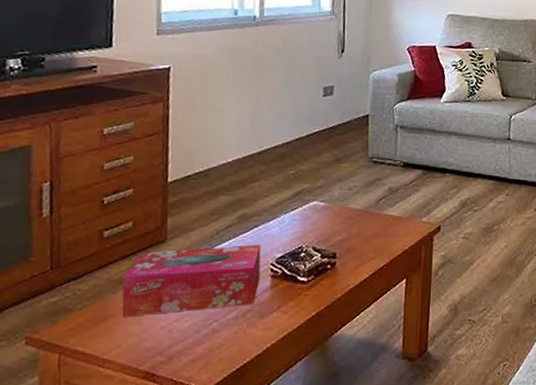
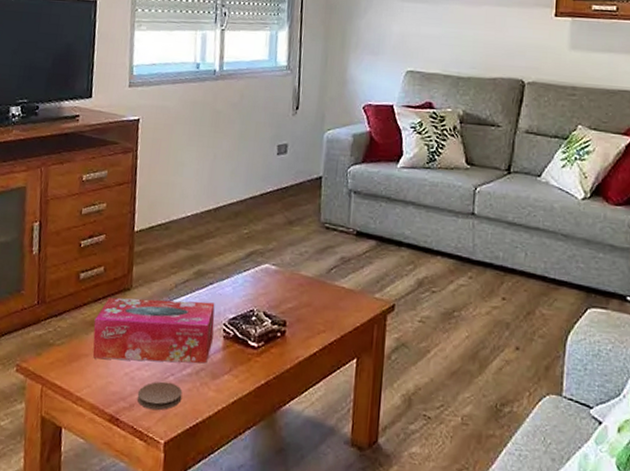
coaster: none [176,328,228,359] -> present [137,381,183,410]

